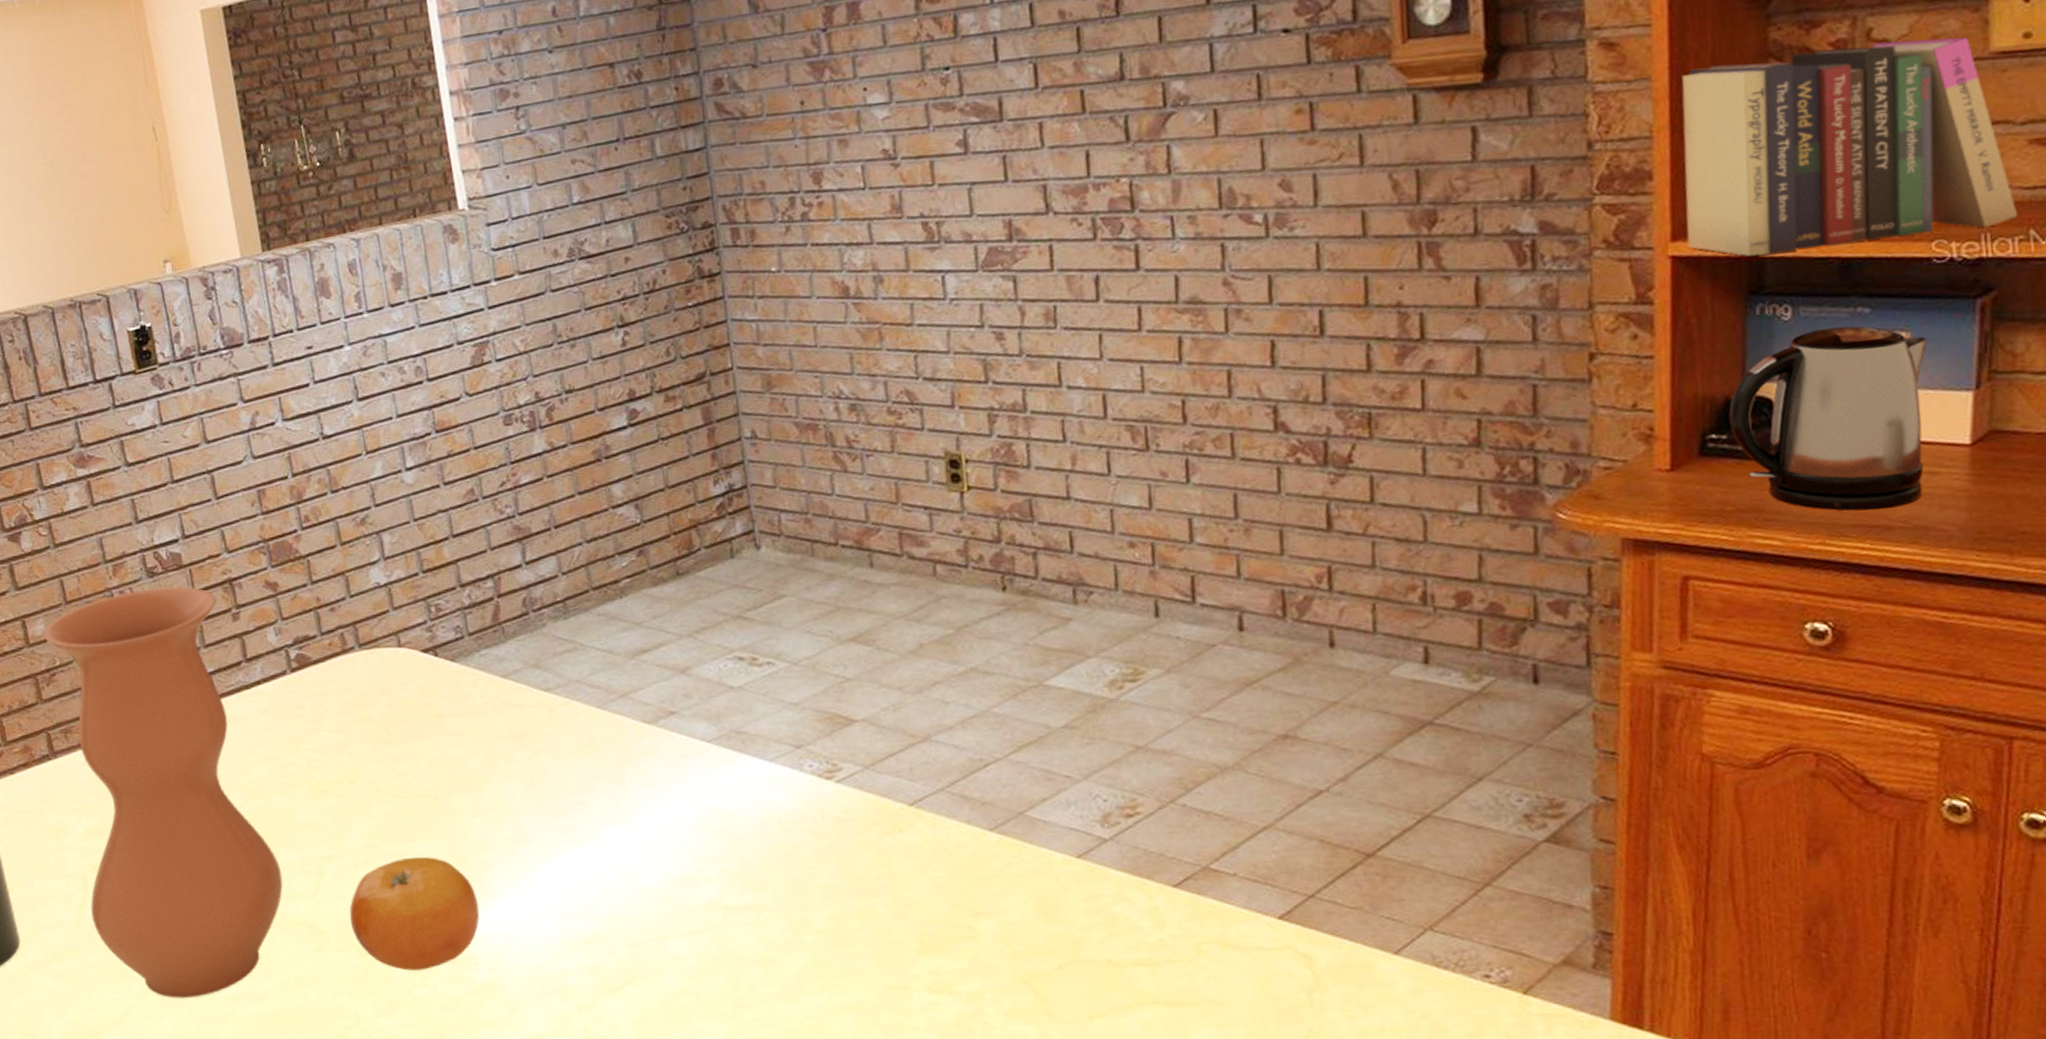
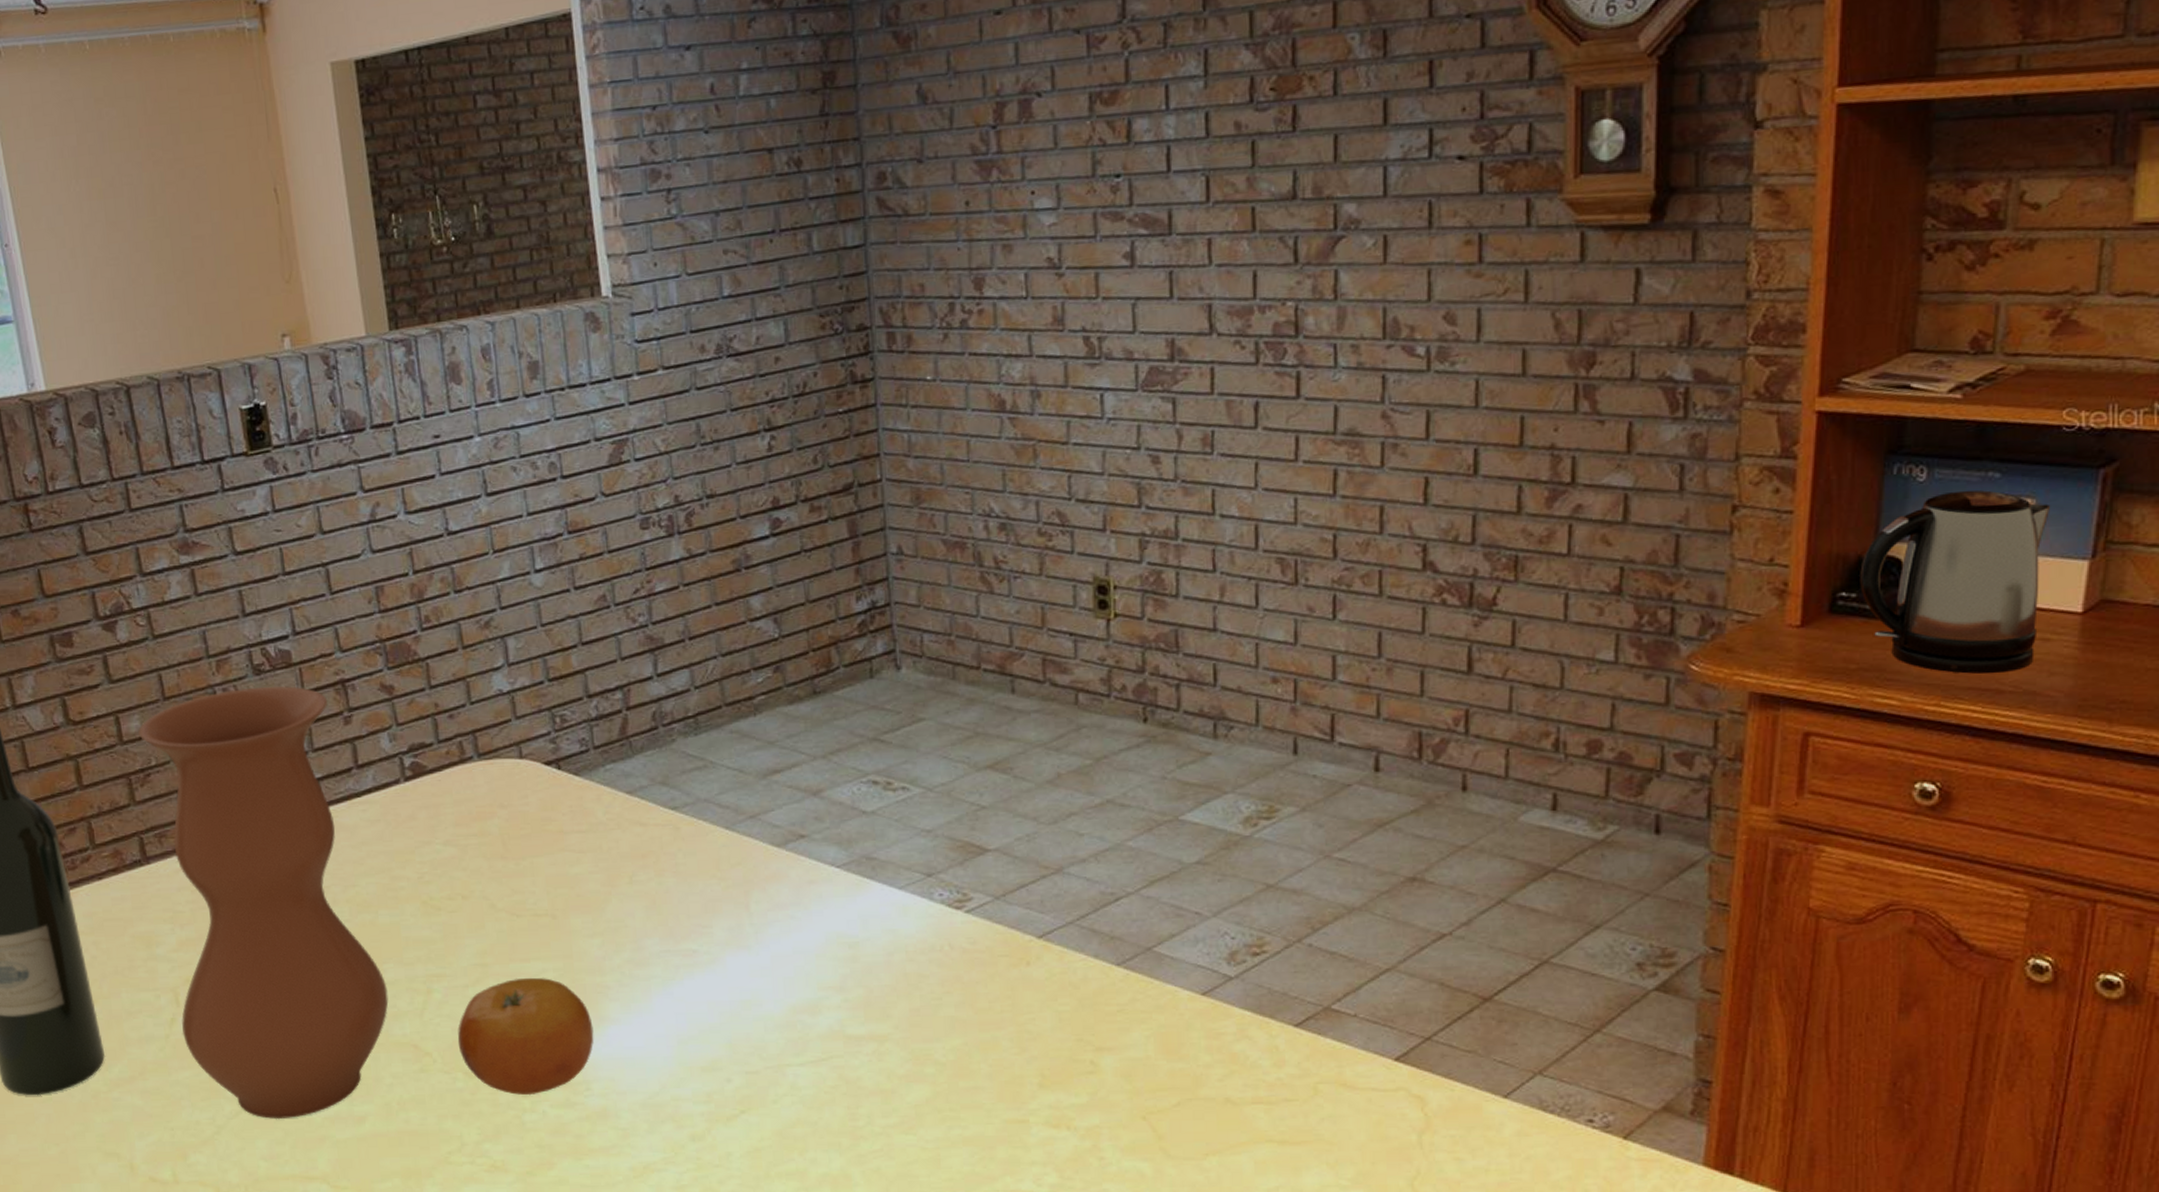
books: present [1682,37,2017,257] -> none [1834,205,2144,415]

